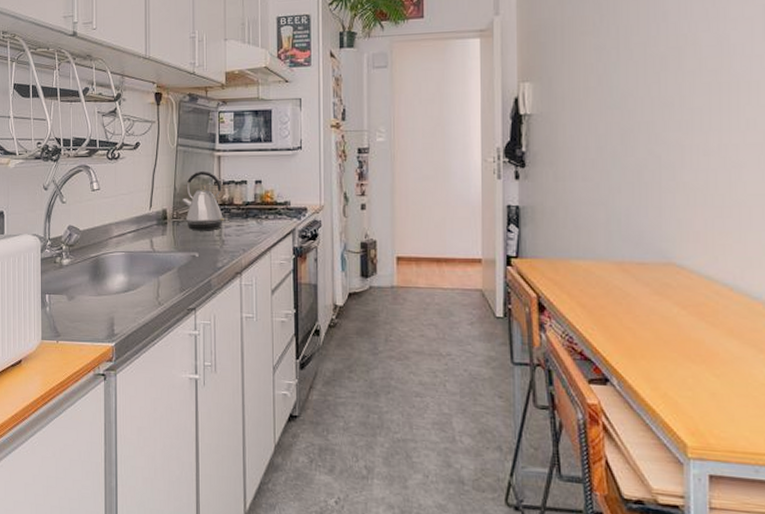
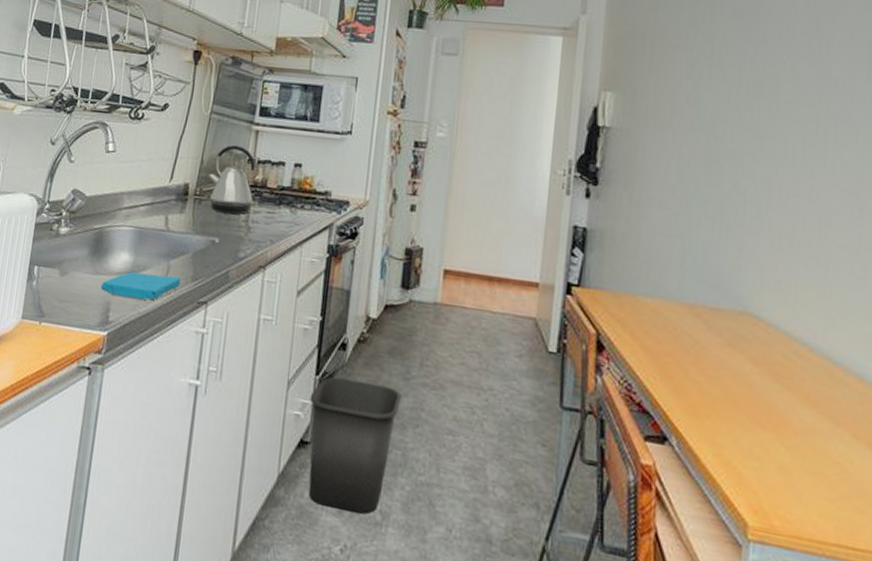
sponge: none [103,290,170,313] -> present [100,272,181,301]
waste bin: none [293,359,373,471] -> present [308,377,403,515]

